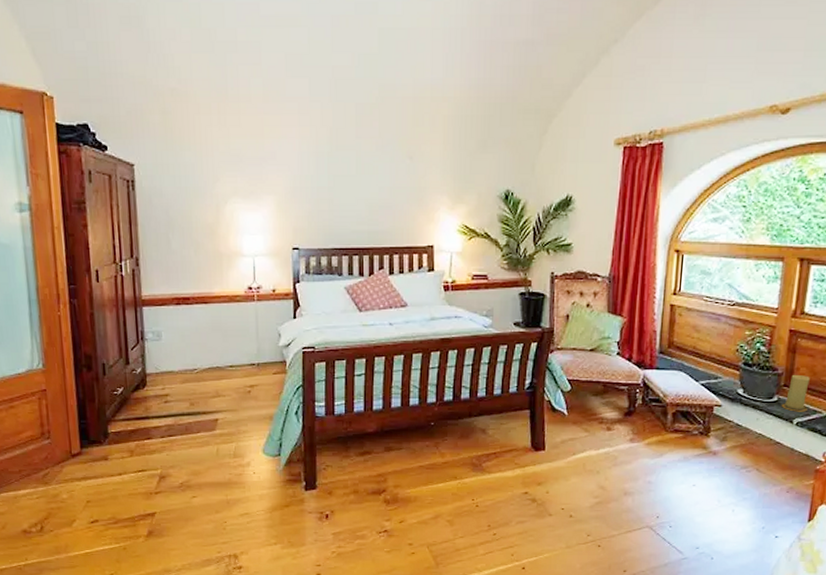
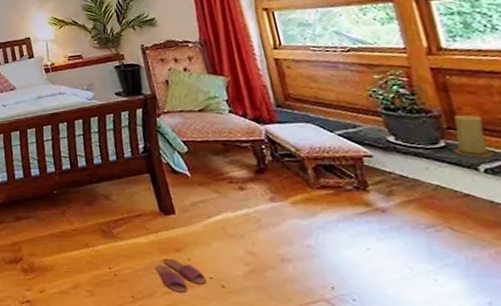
slippers: none [516,491,558,522] -> present [155,258,207,292]

